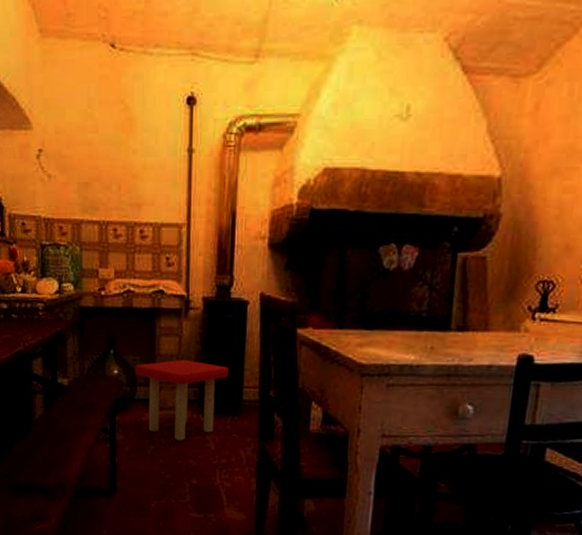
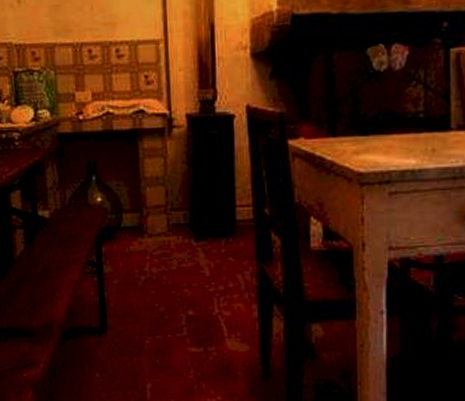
stool: present [136,359,228,441] -> none [120,181,219,269]

